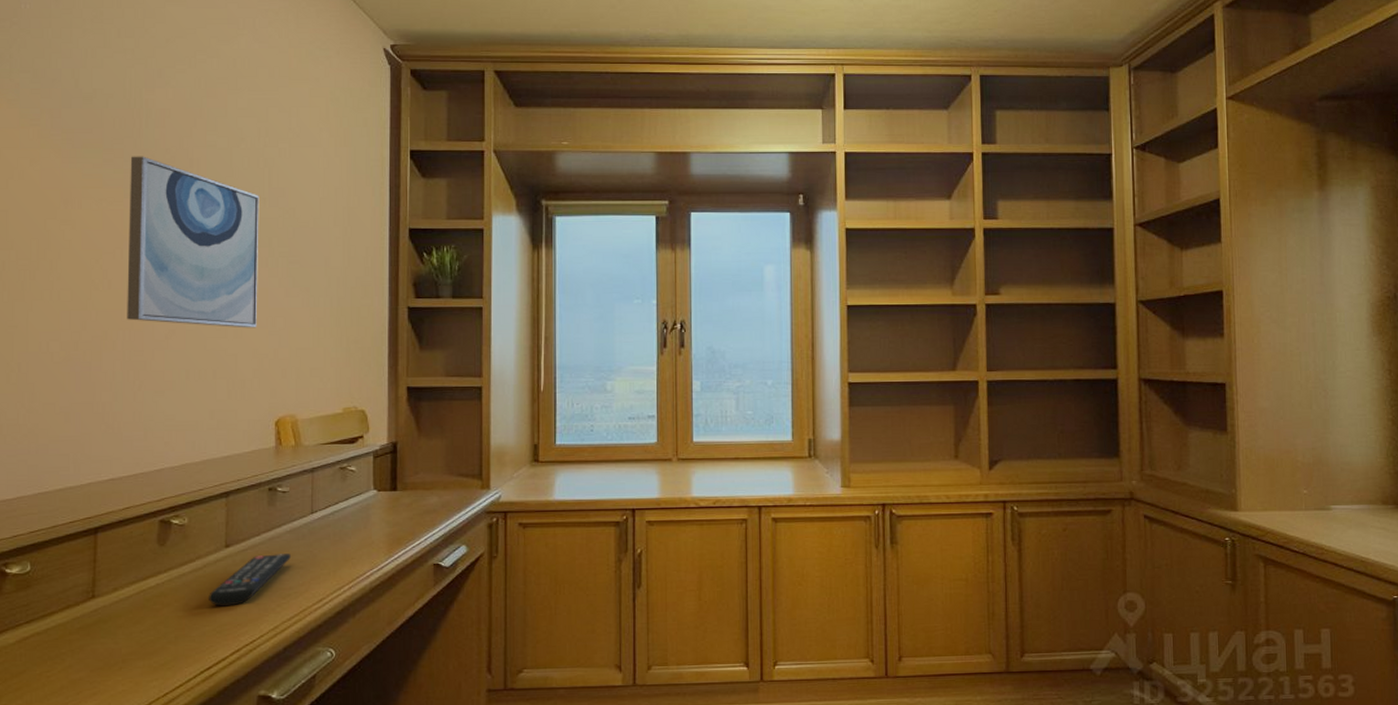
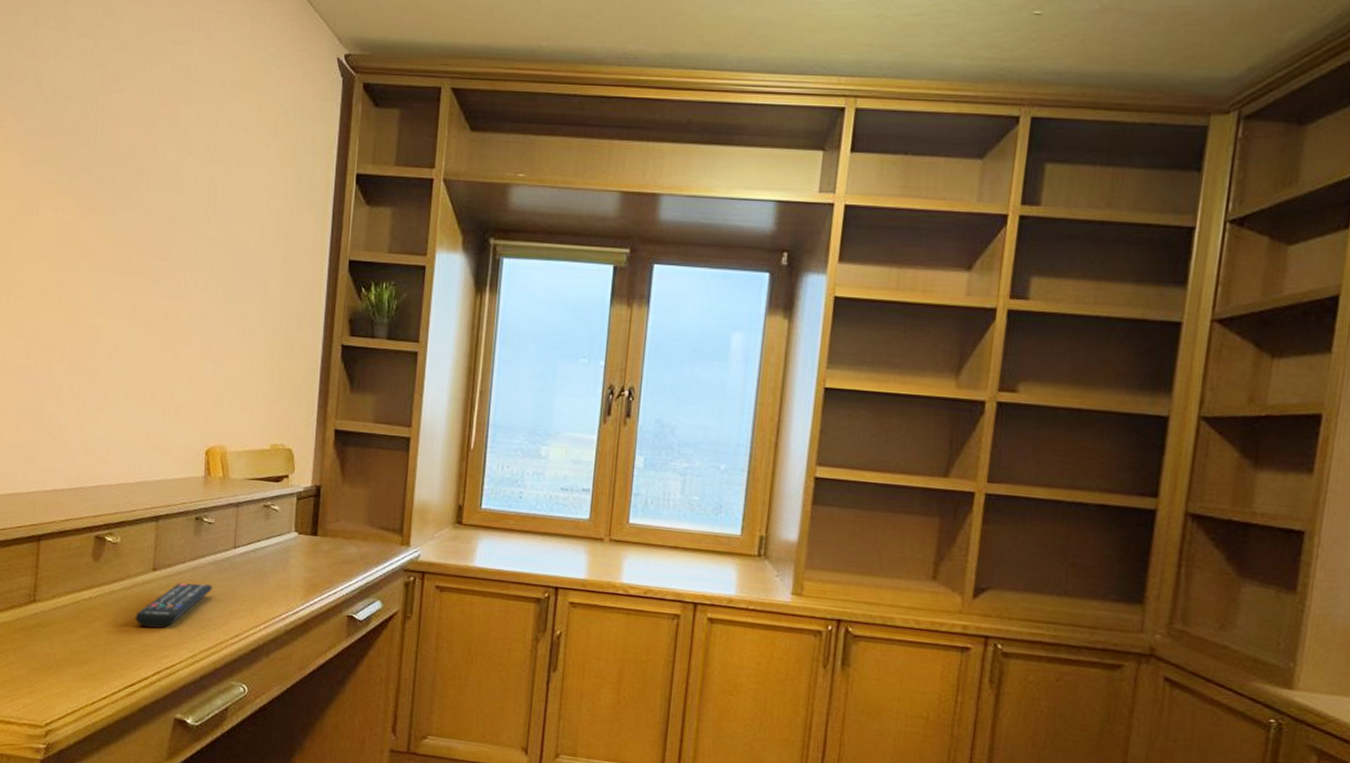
wall art: present [127,156,259,328] -> none [75,164,204,353]

